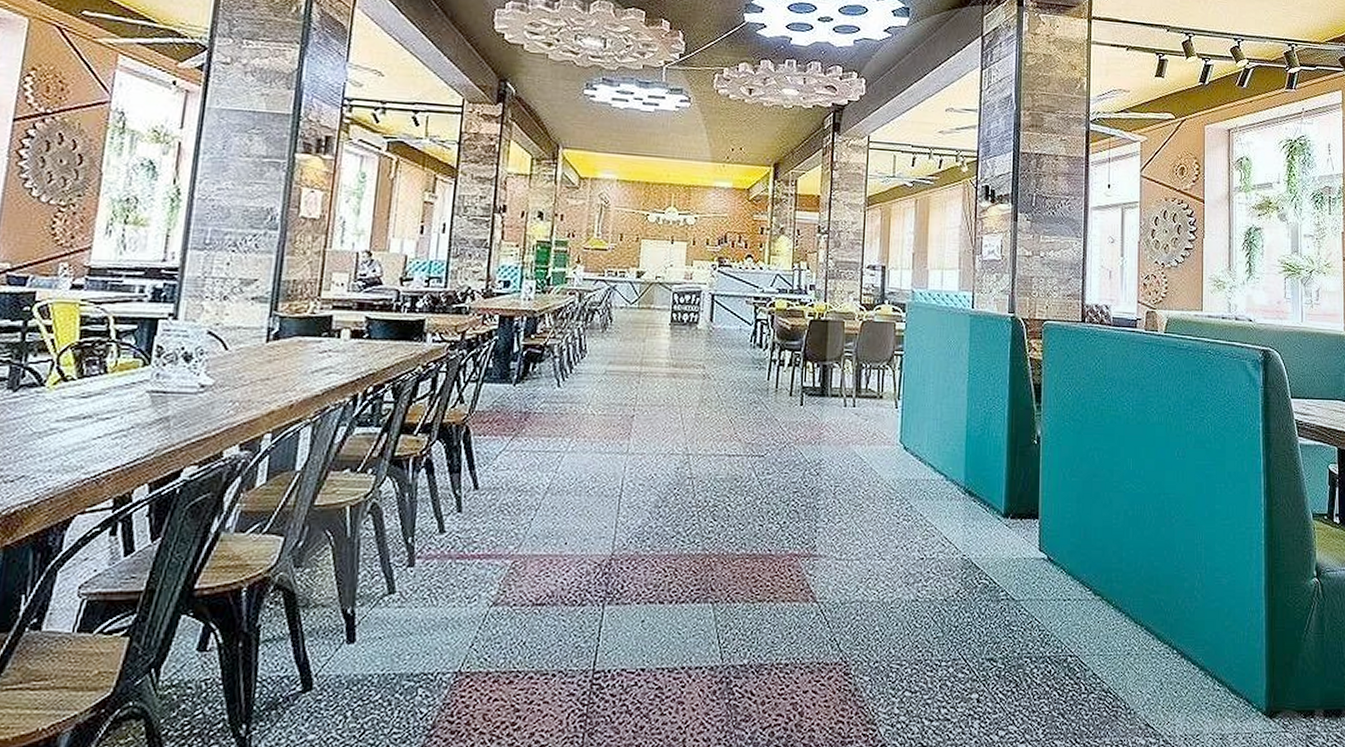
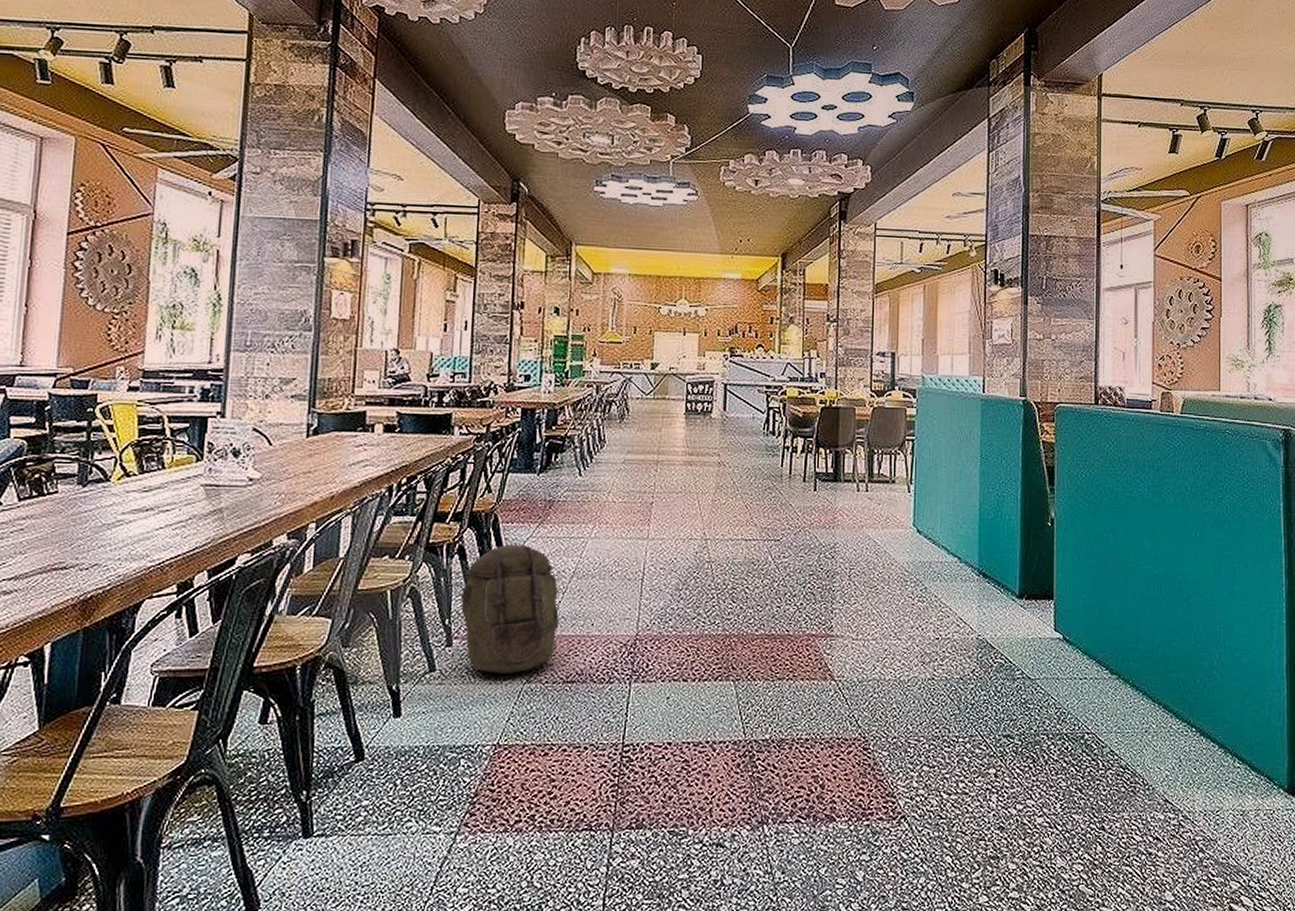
backpack: none [425,457,531,596] -> present [460,544,559,674]

